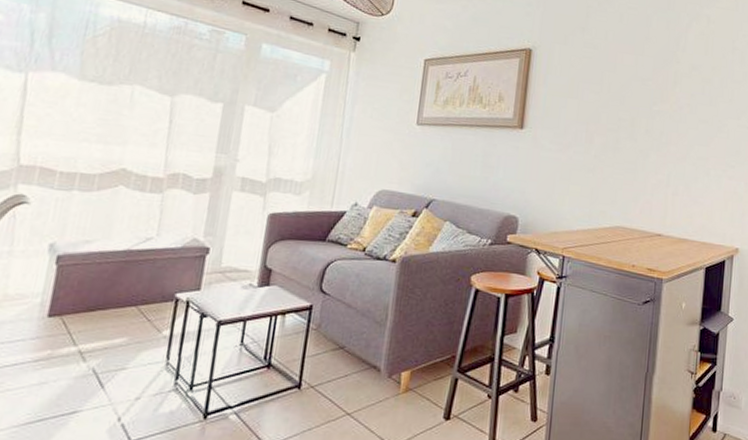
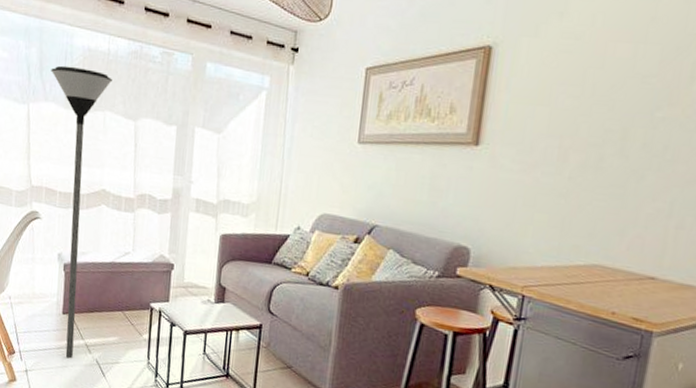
floor lamp: none [46,34,147,372] -> present [51,65,112,359]

